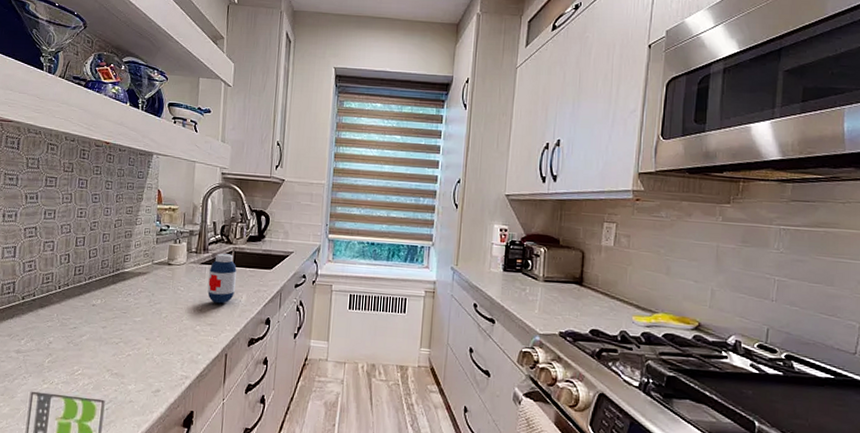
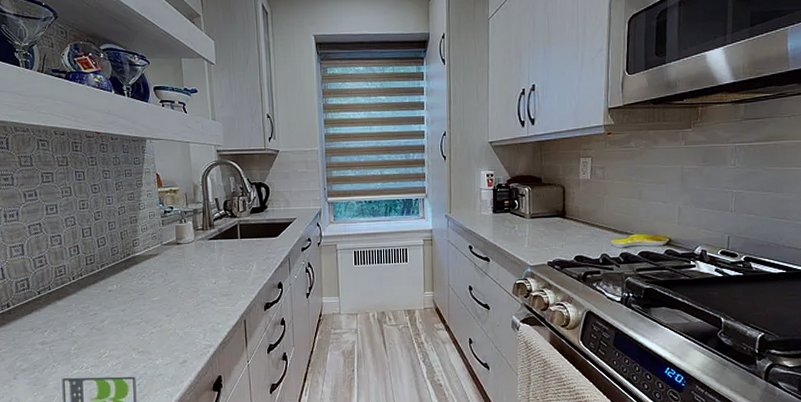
medicine bottle: present [207,253,237,304] -> none [218,227,245,275]

